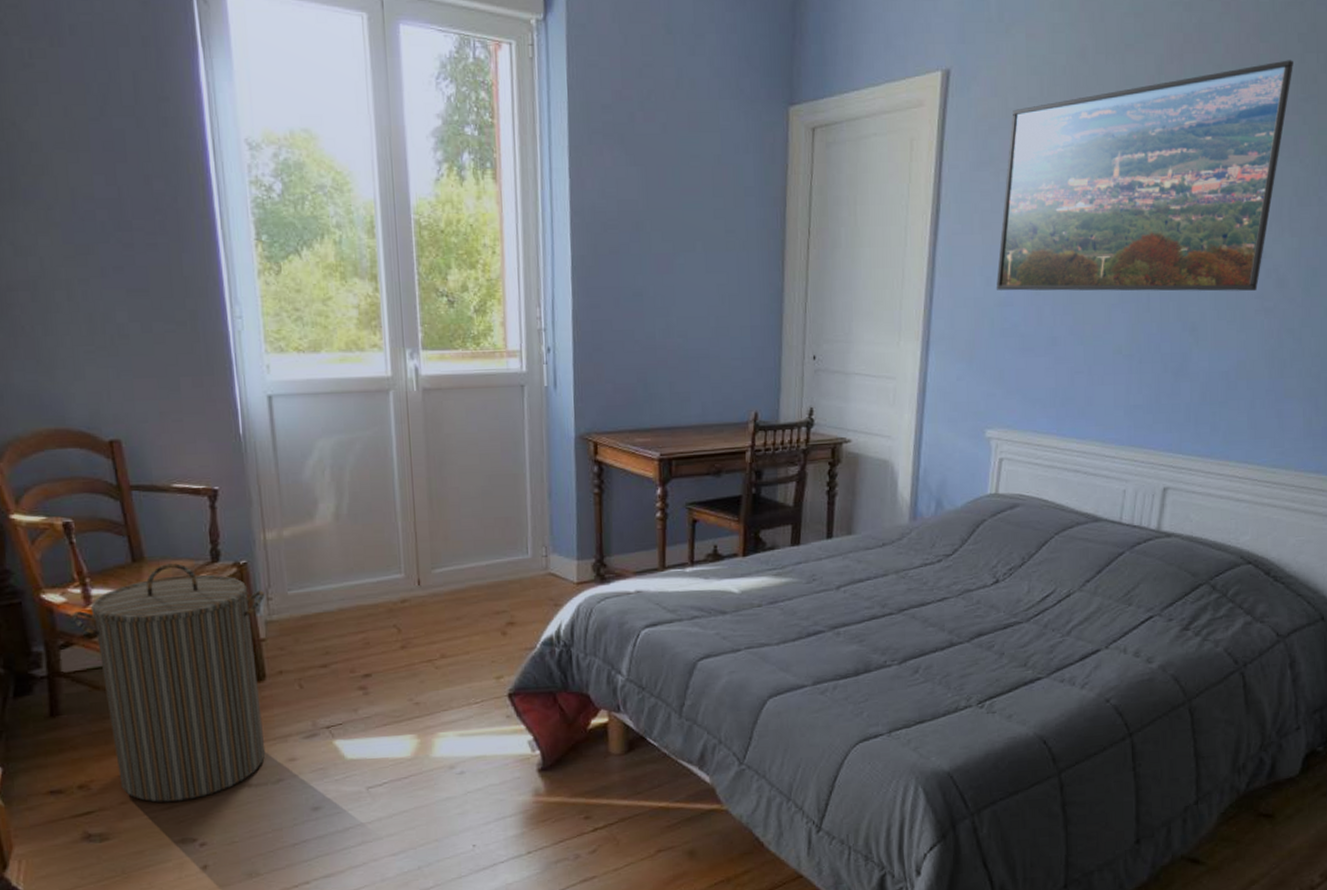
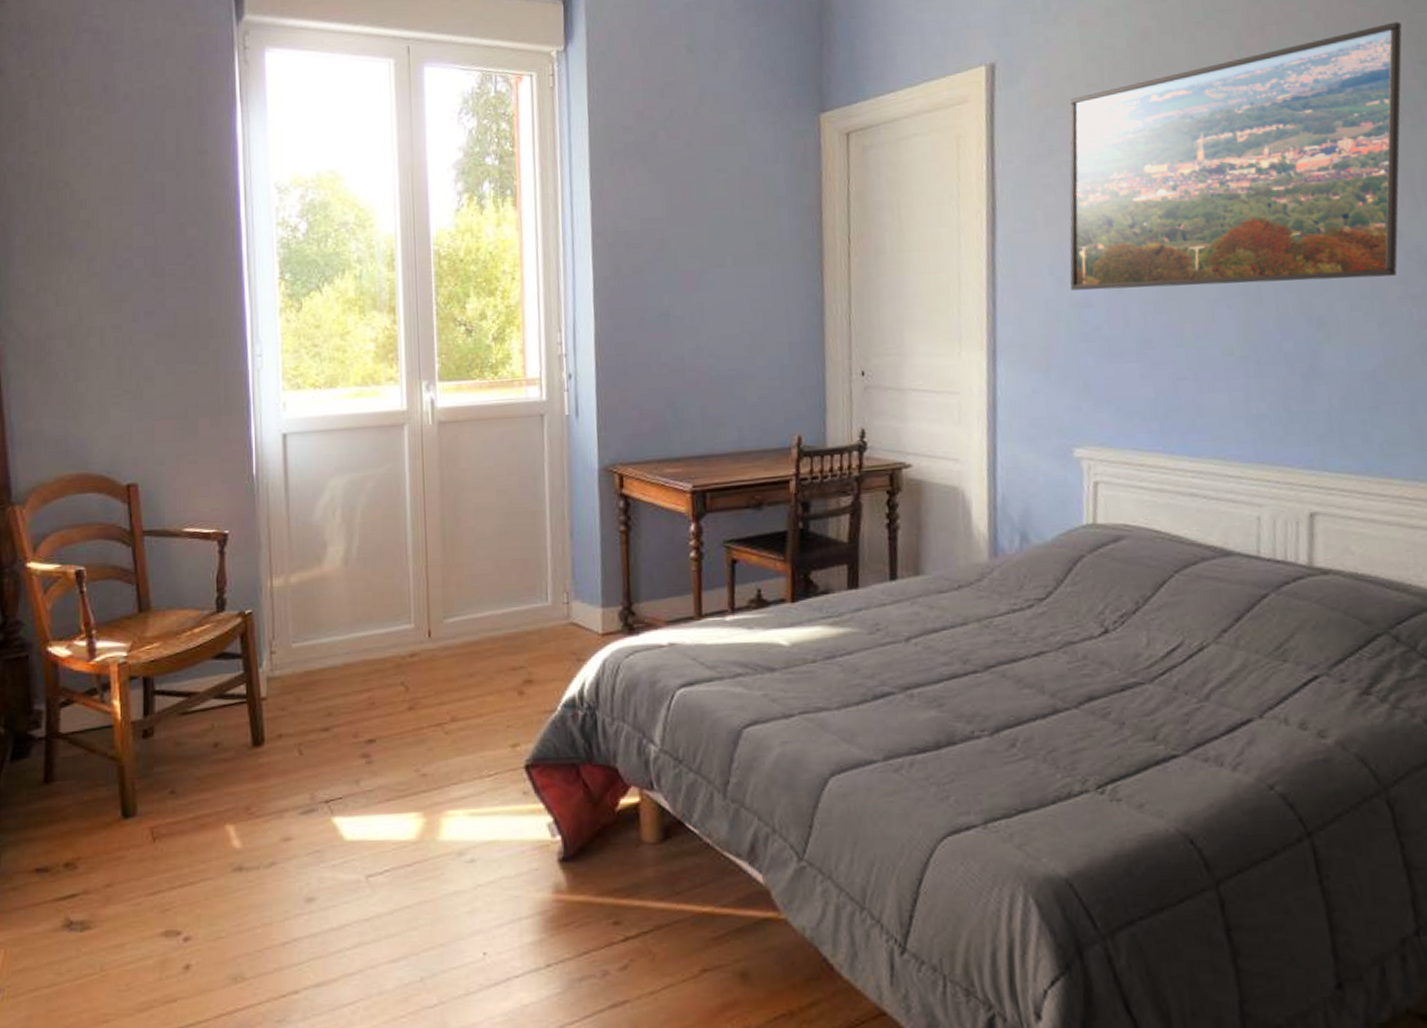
laundry hamper: present [72,563,266,802] -> none [75,613,269,886]

